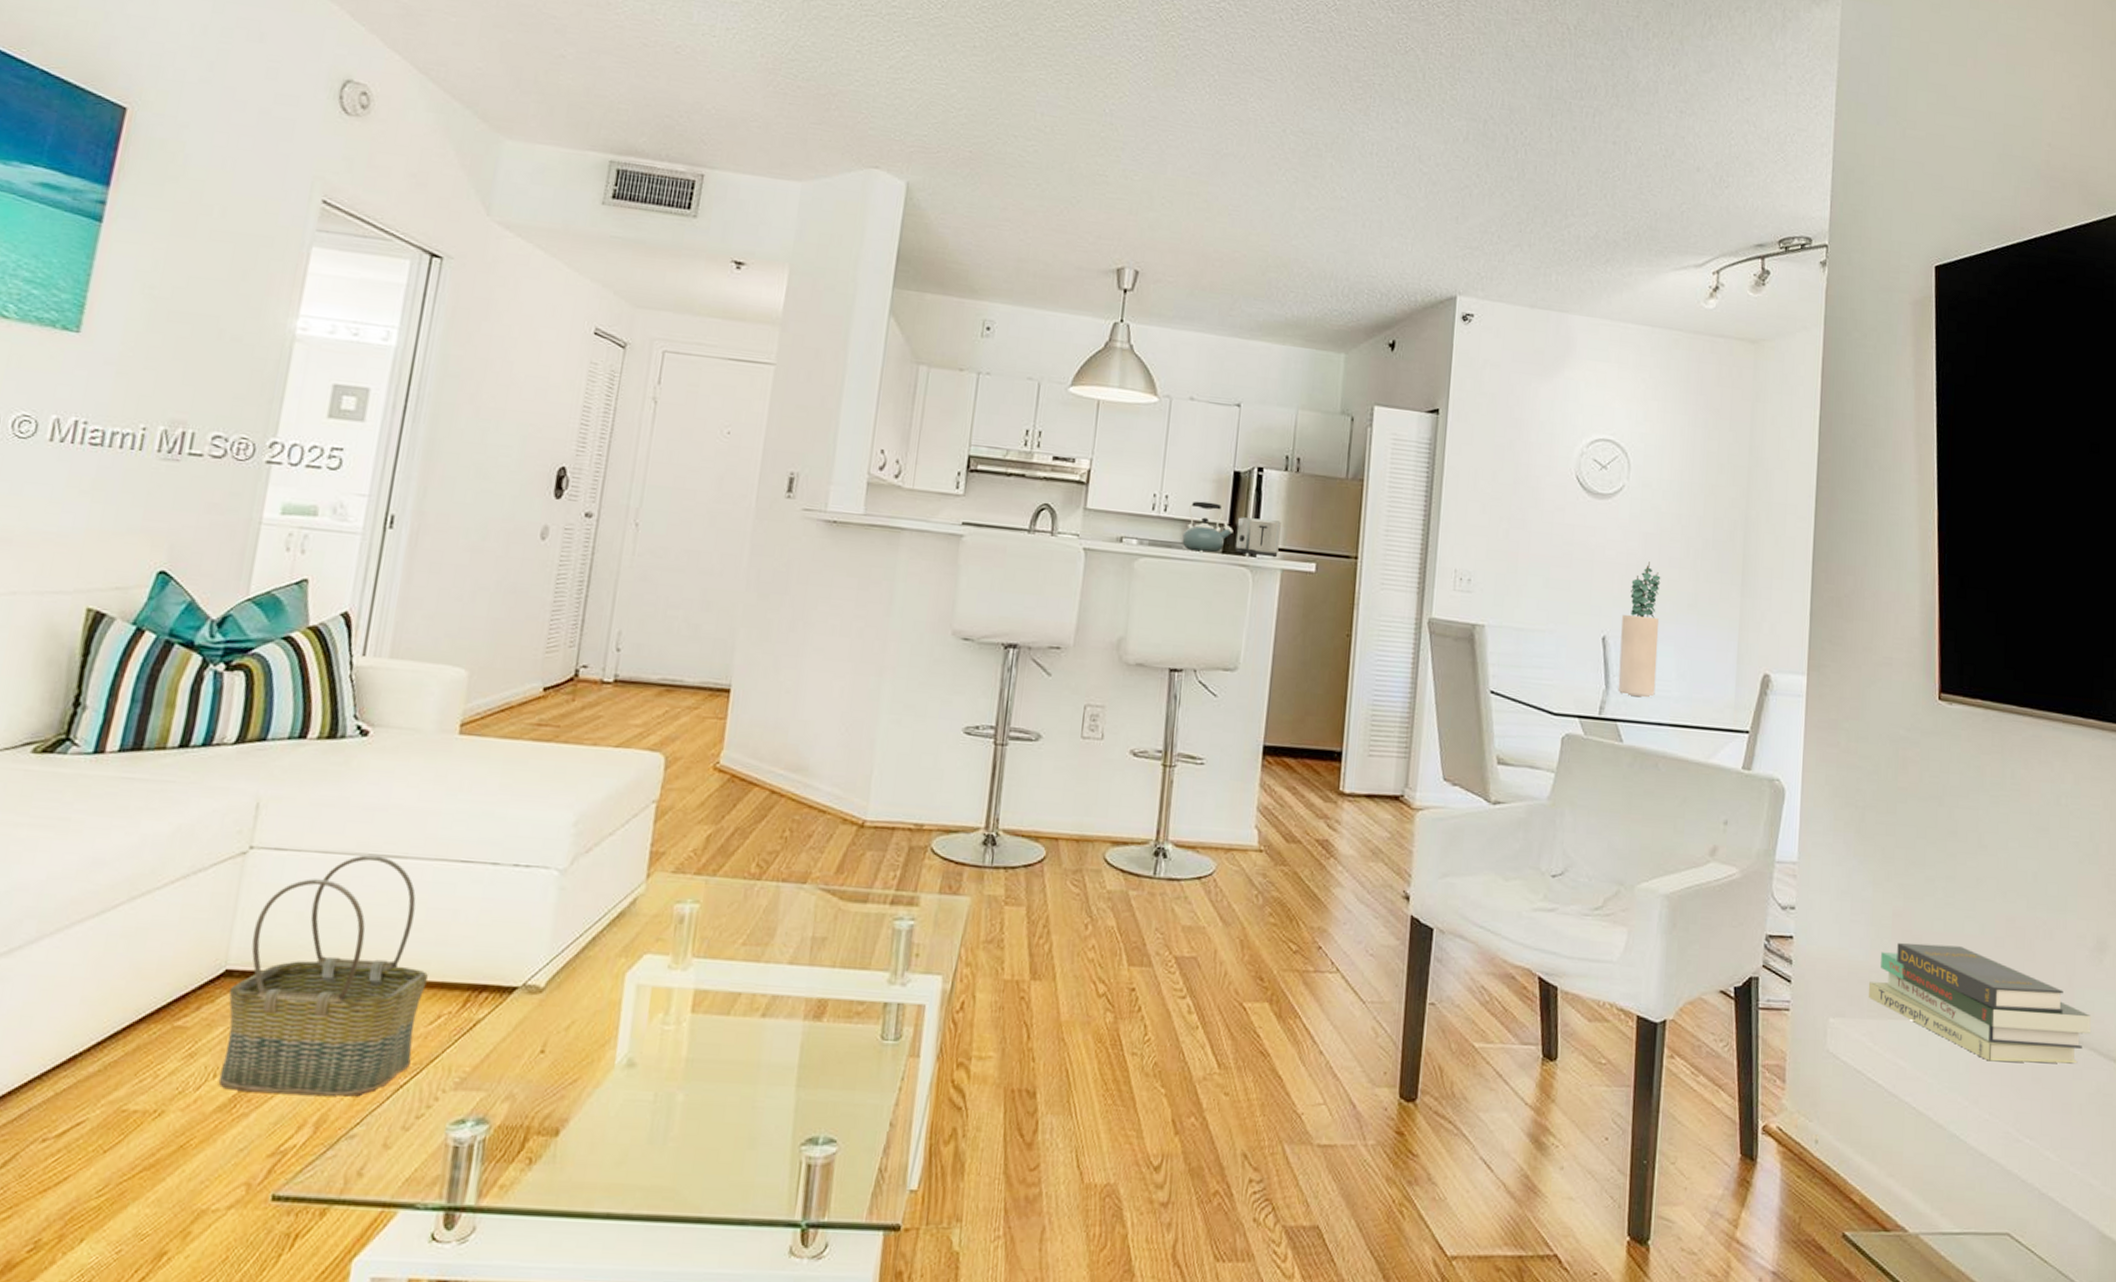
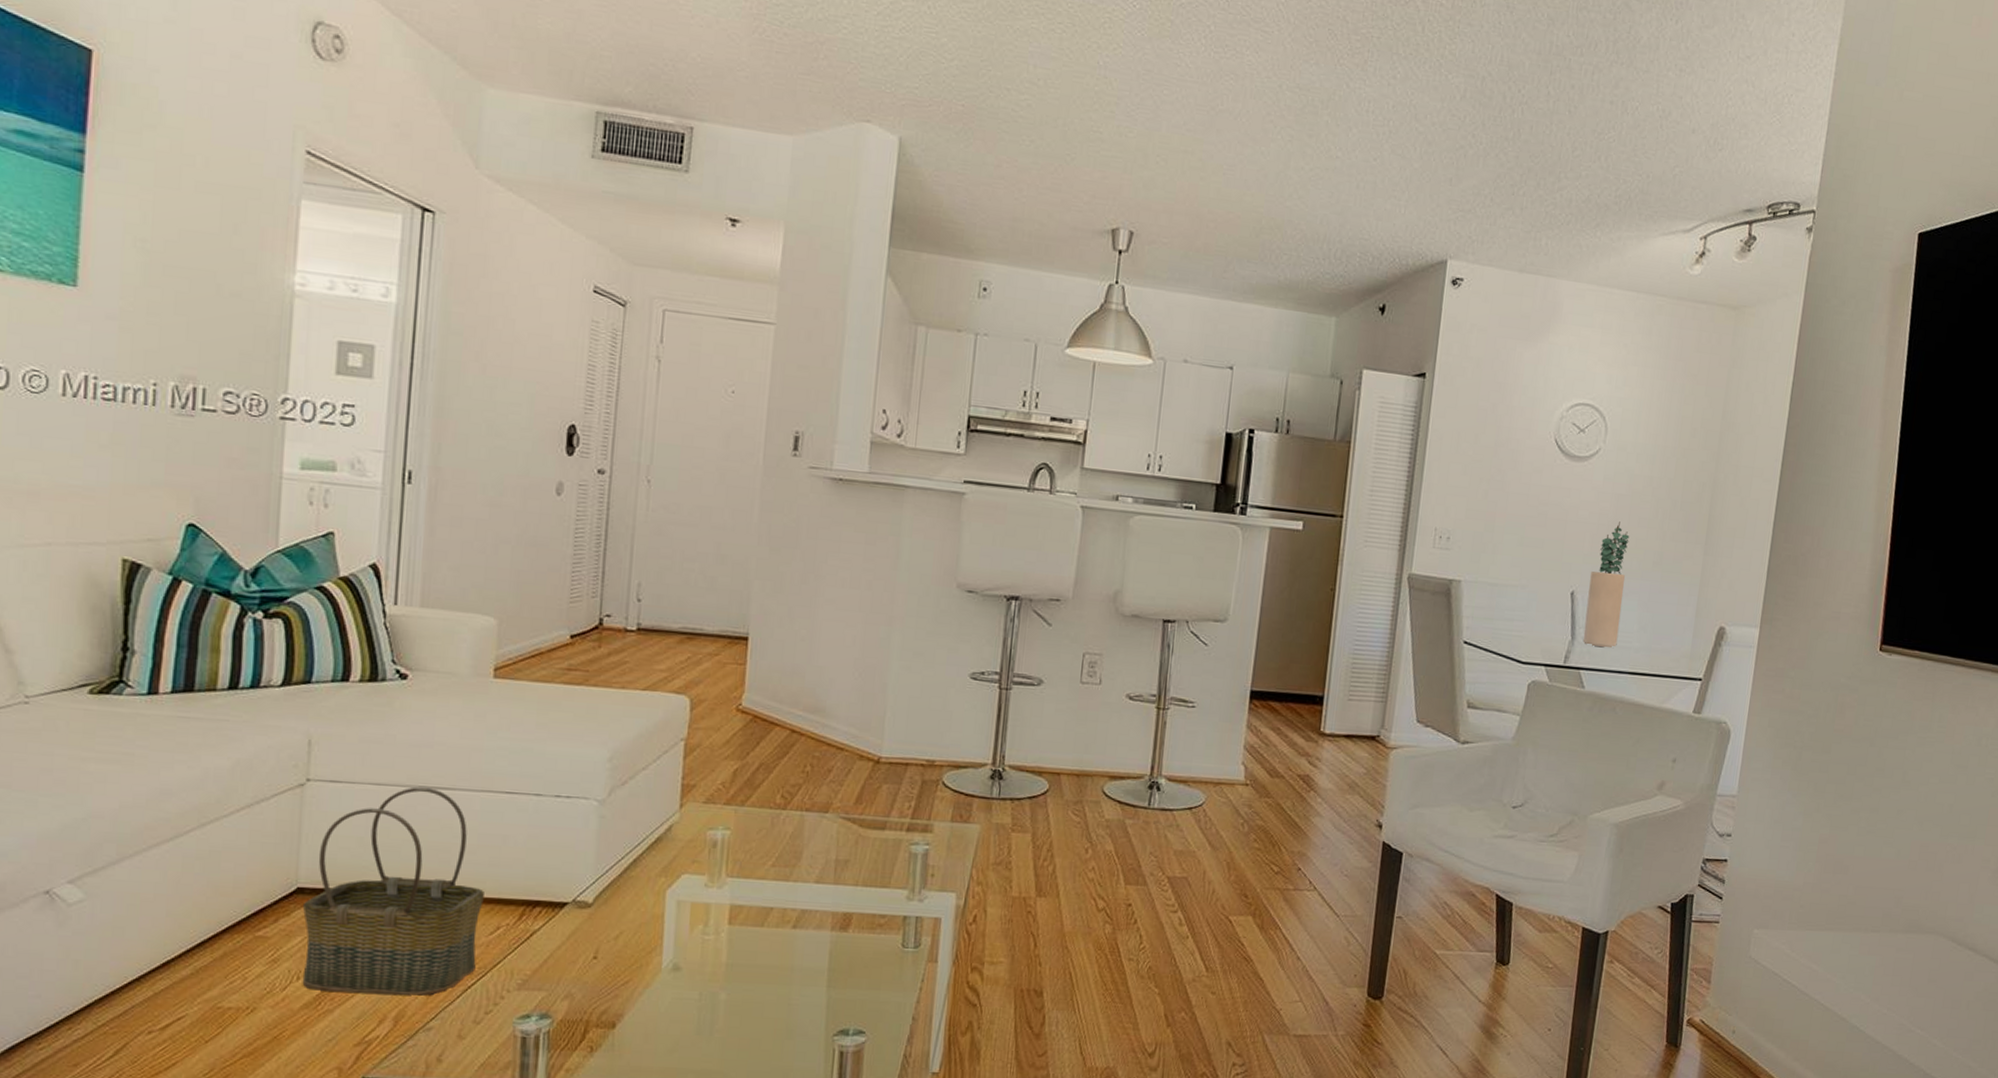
kettle: present [1182,501,1233,553] -> none [1175,461,1225,512]
toaster: present [1234,517,1281,558] -> none [1226,477,1271,516]
books: present [1868,942,2092,1064] -> none [1790,865,1986,968]

